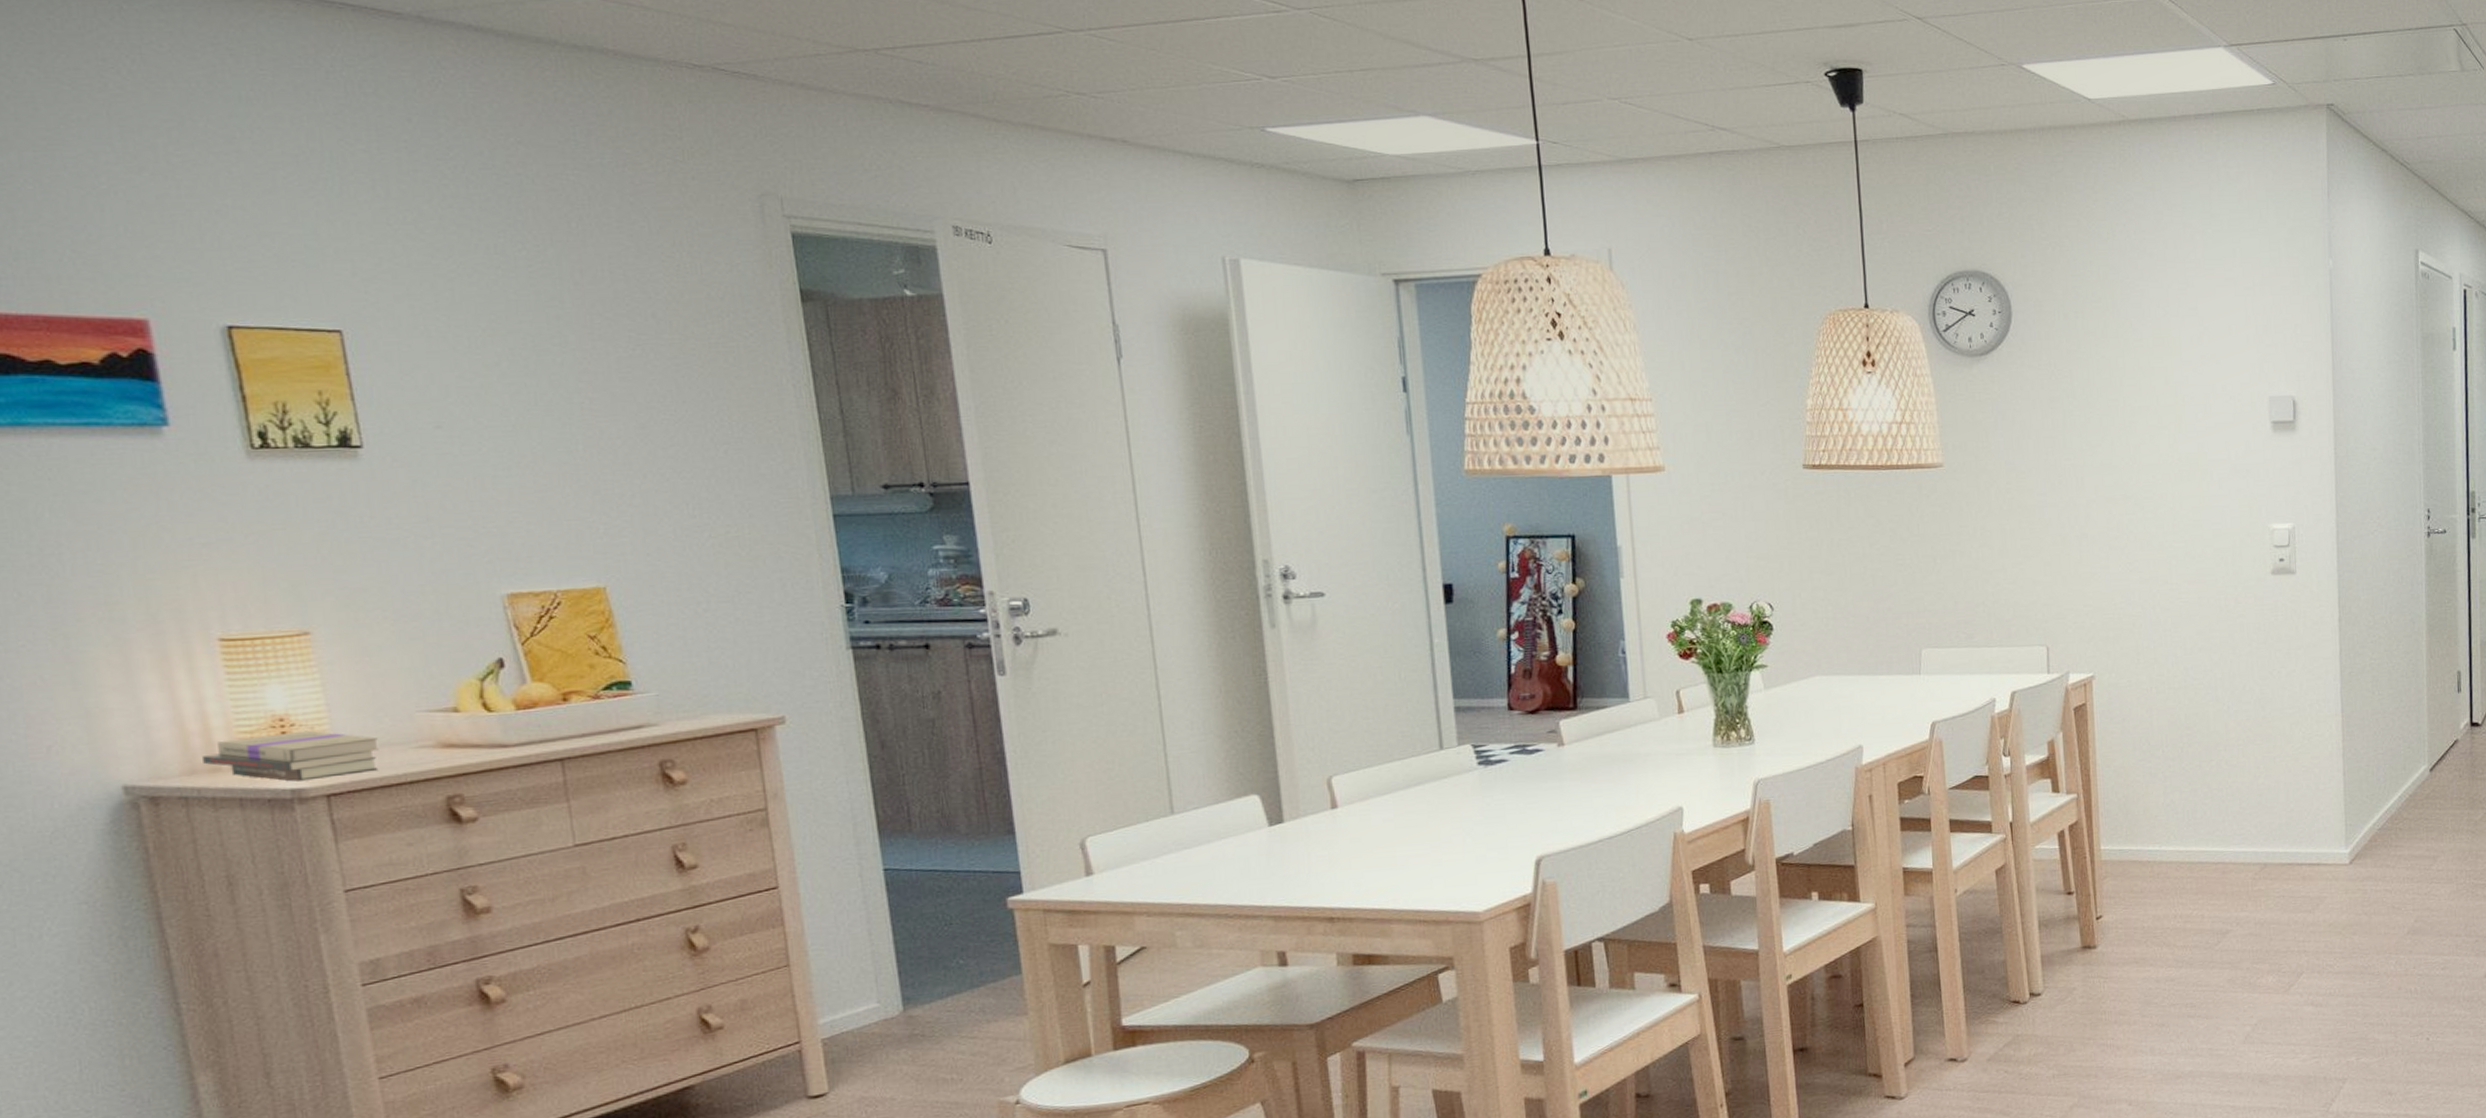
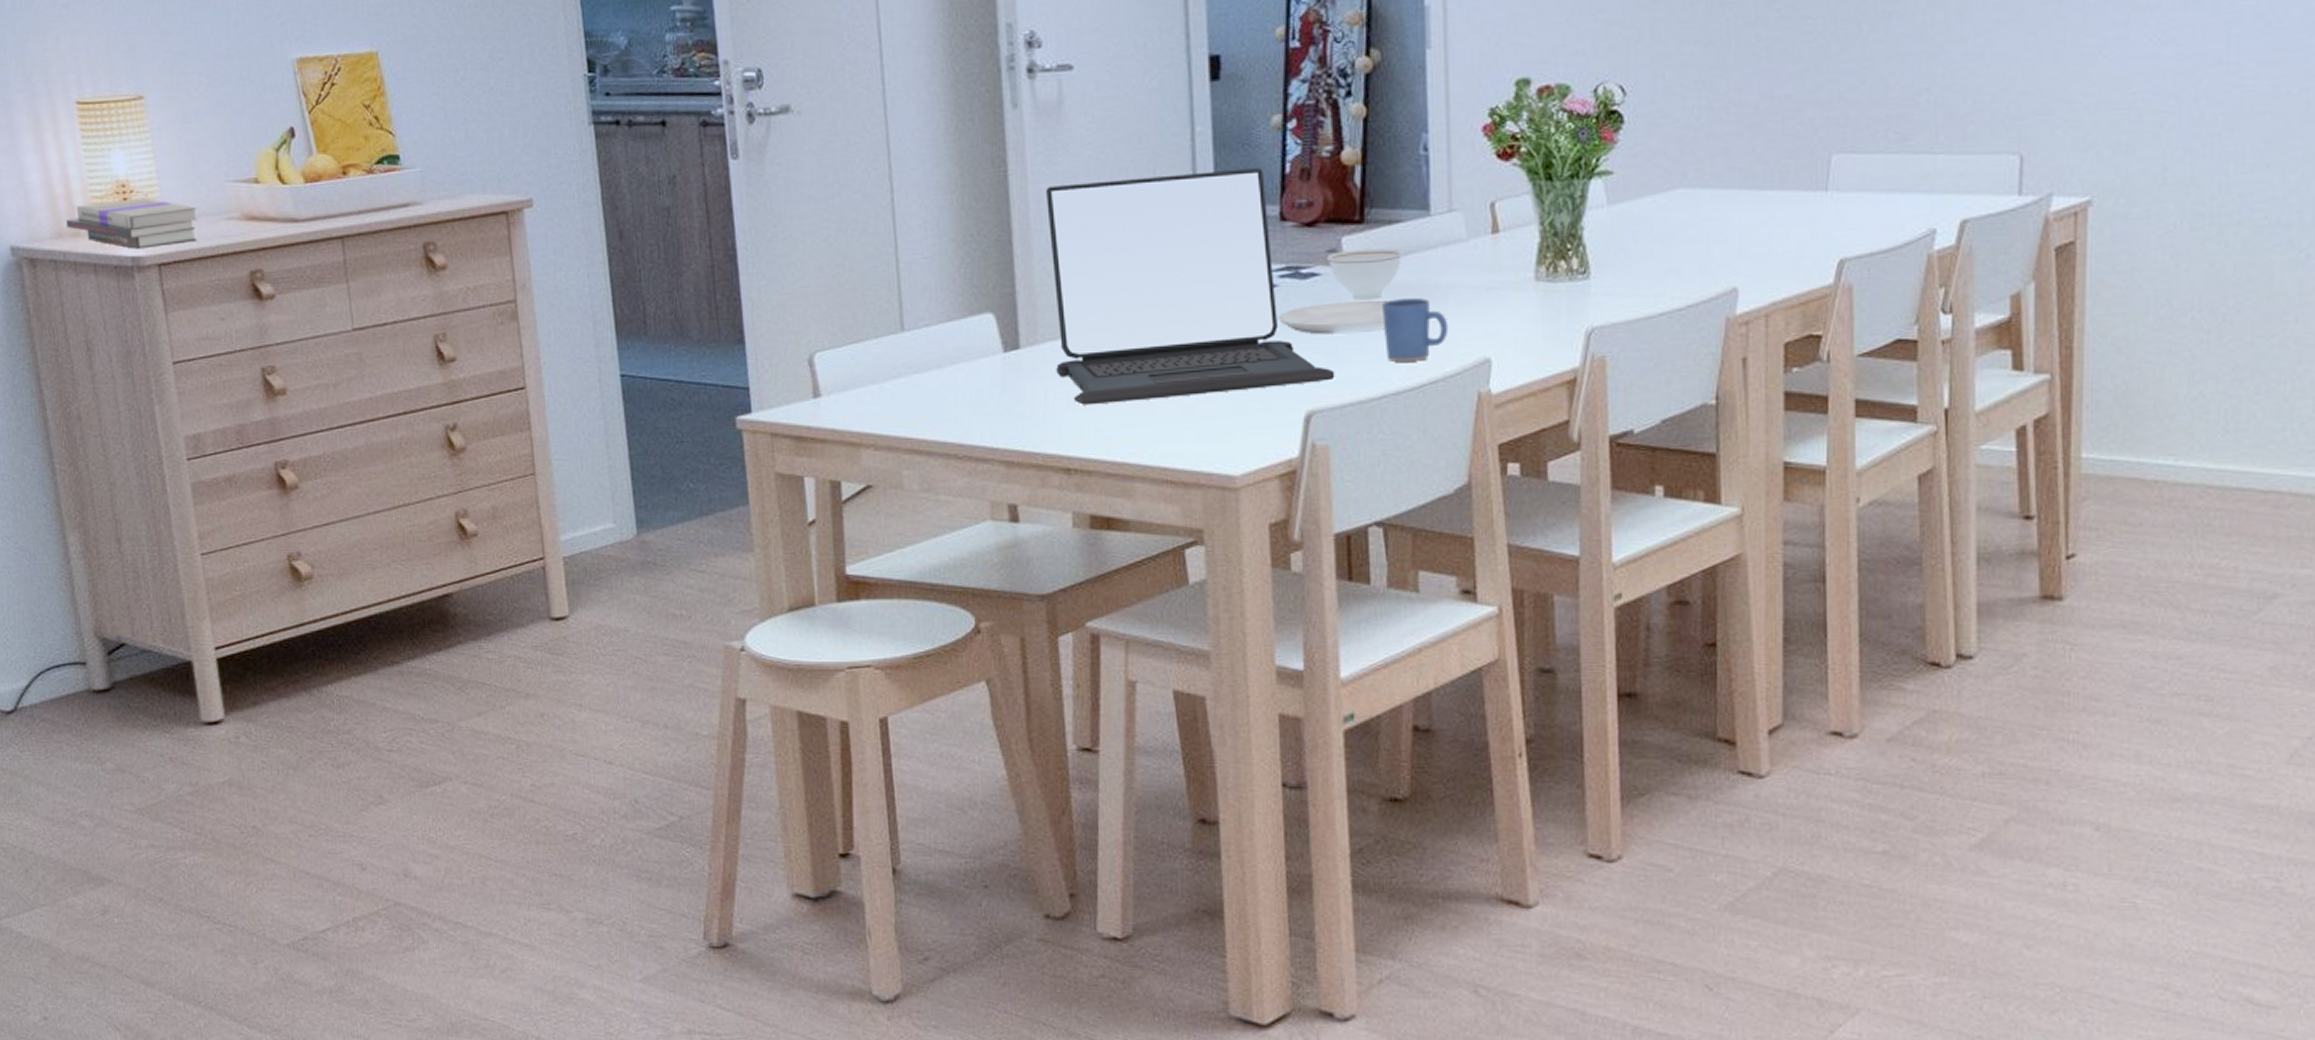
laptop: none [1304,670,1559,865] -> present [1046,168,1335,405]
plate: none [1509,767,1599,797] -> present [1277,299,1387,335]
bowl: none [1548,727,1610,769] -> present [1327,248,1403,300]
mug: none [1594,764,1649,814] -> present [1382,298,1449,362]

